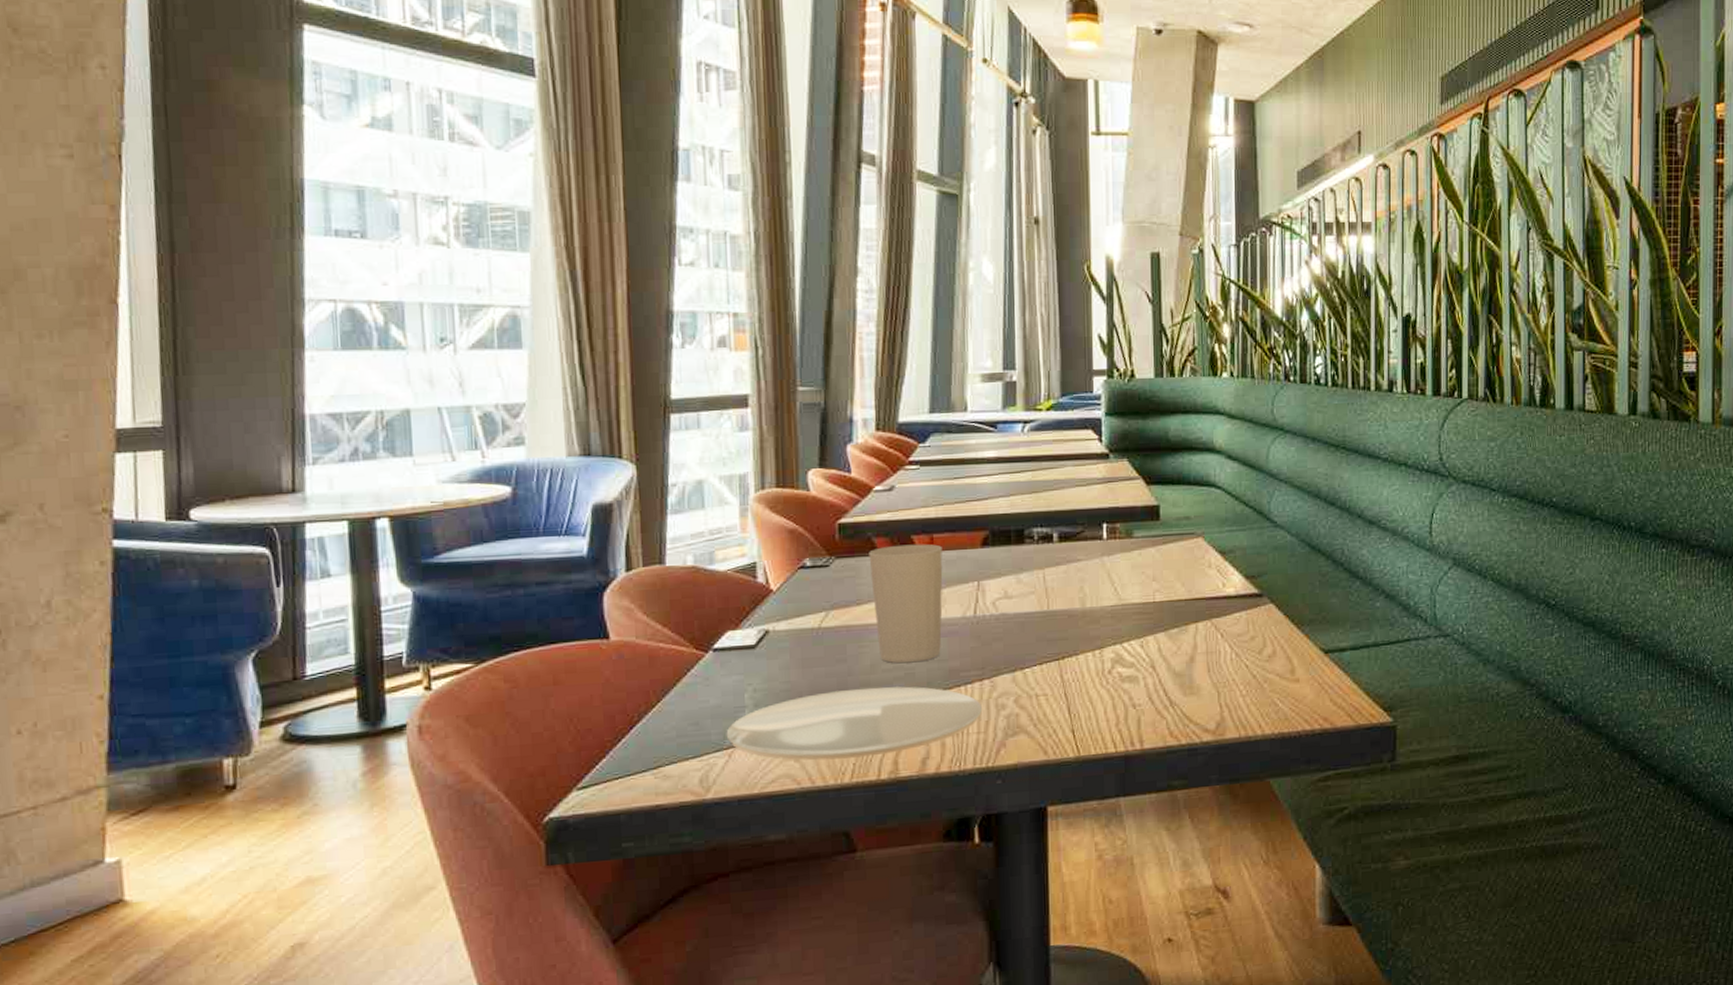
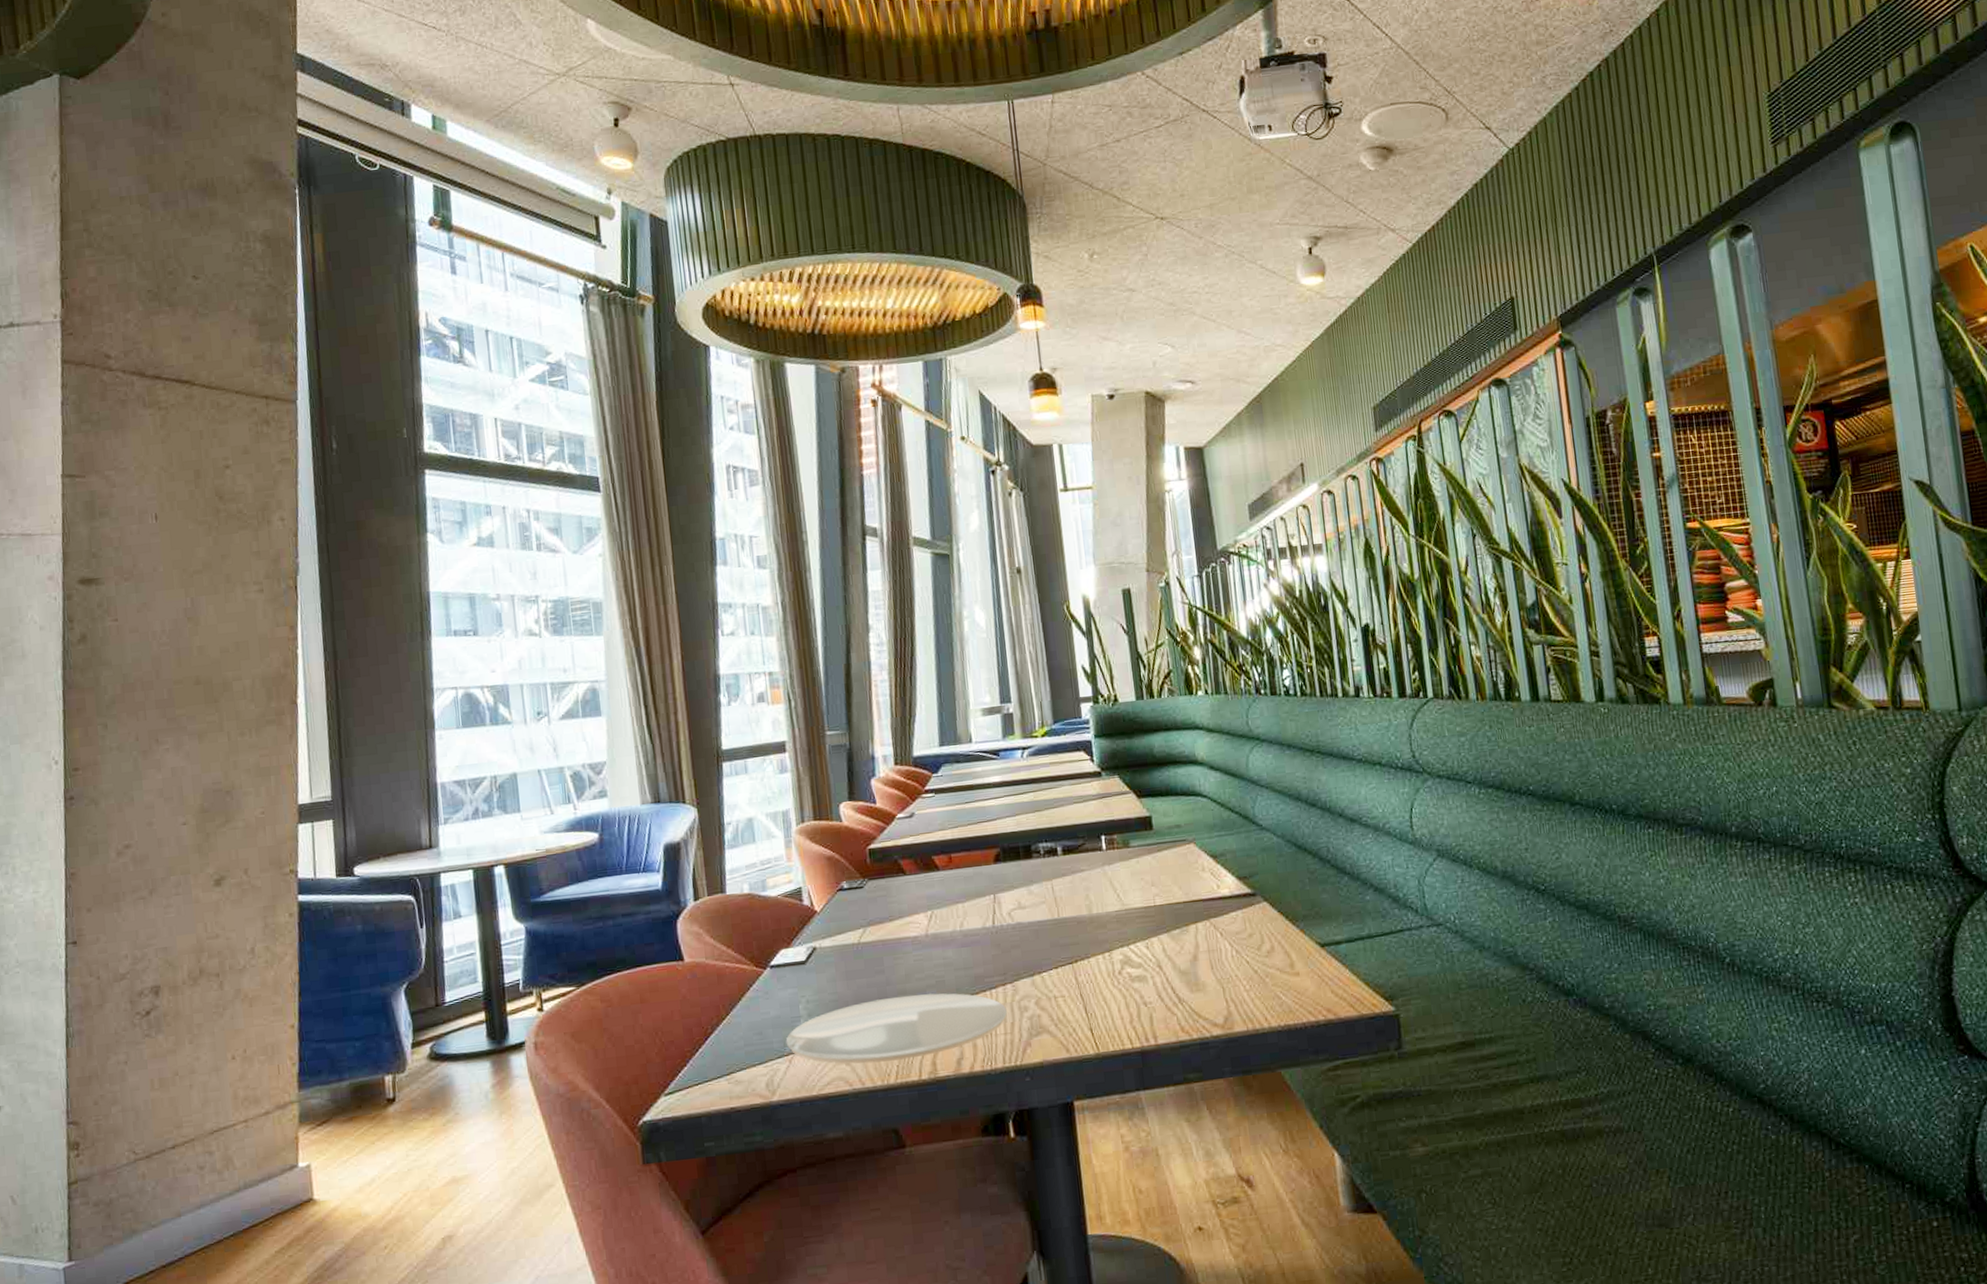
cup: present [869,544,943,664] -> none [896,863,966,973]

